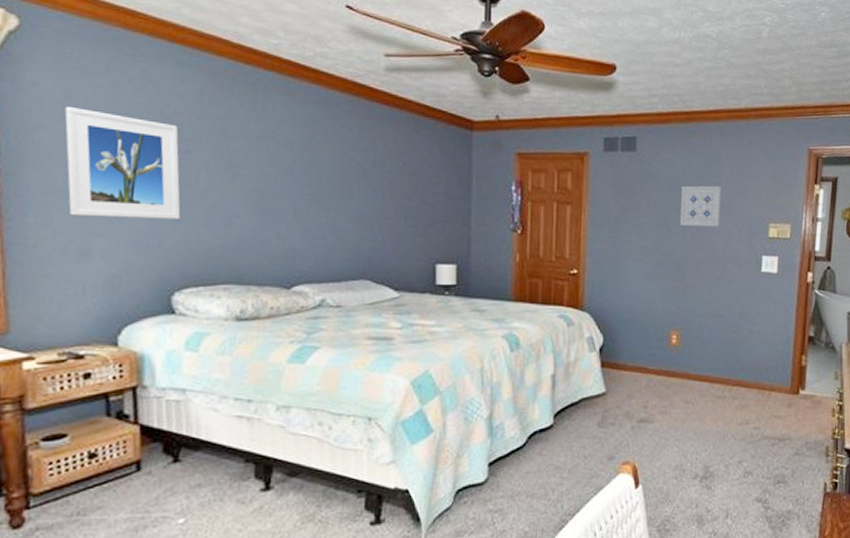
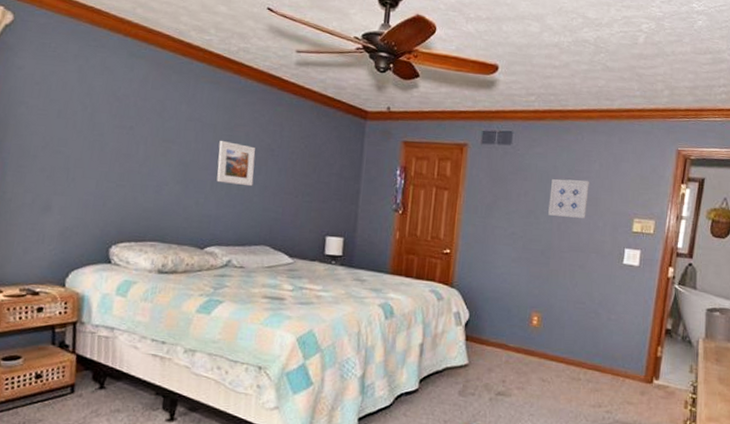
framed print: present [64,107,181,219] -> none [38,87,126,184]
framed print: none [299,162,345,212] -> present [216,141,256,186]

